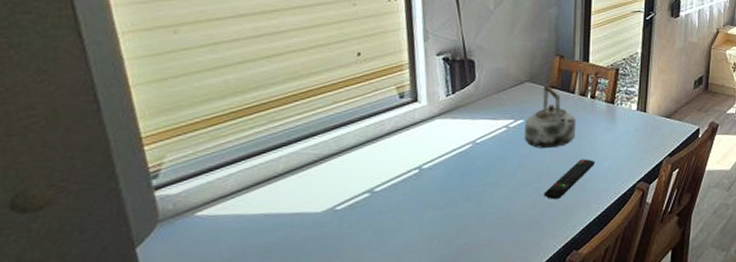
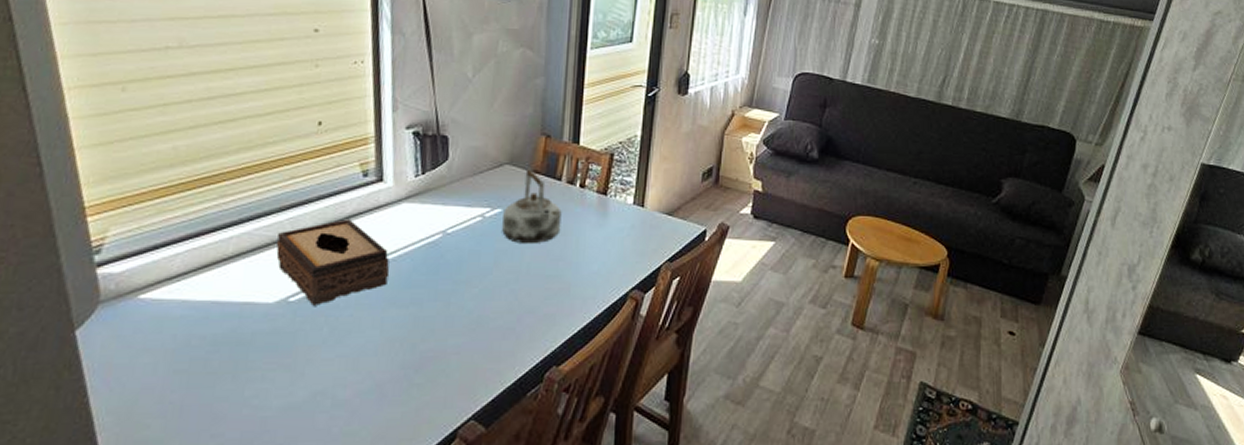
tissue box: none [322,135,427,212] -> present [275,219,390,306]
remote control: present [543,158,595,199] -> none [521,259,582,304]

